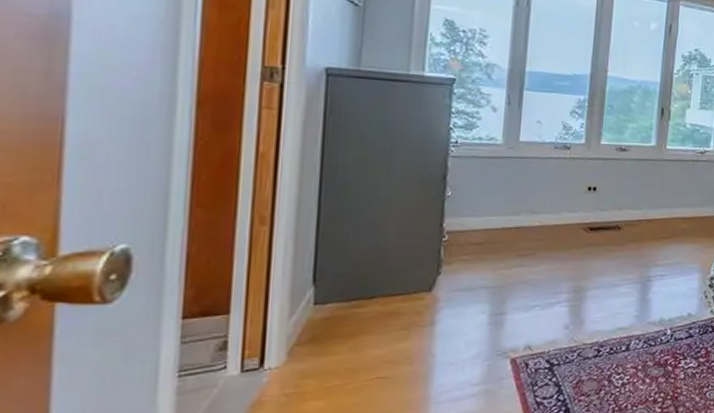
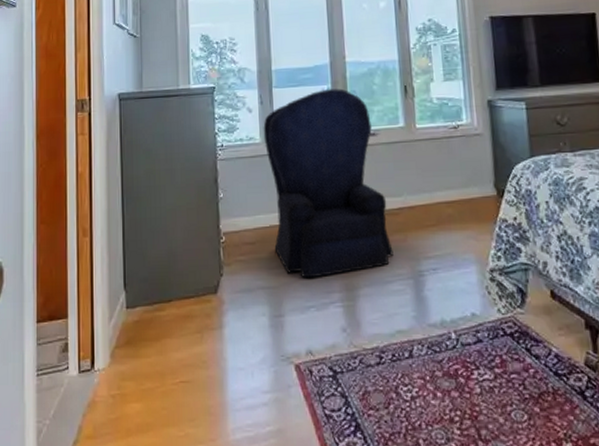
armchair: none [504,100,627,280] -> present [263,88,394,279]

